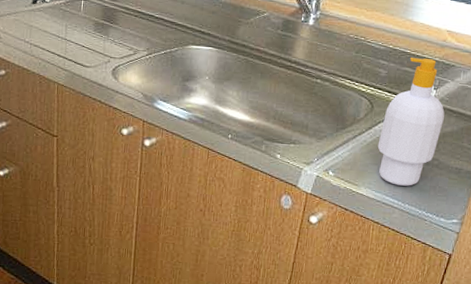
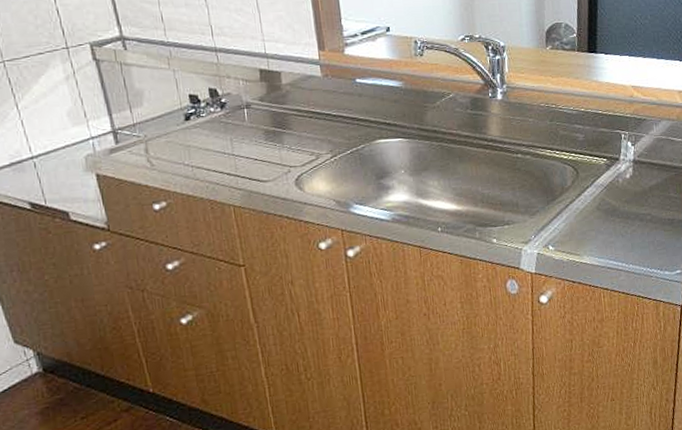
soap bottle: present [377,58,445,186] -> none [590,116,648,247]

